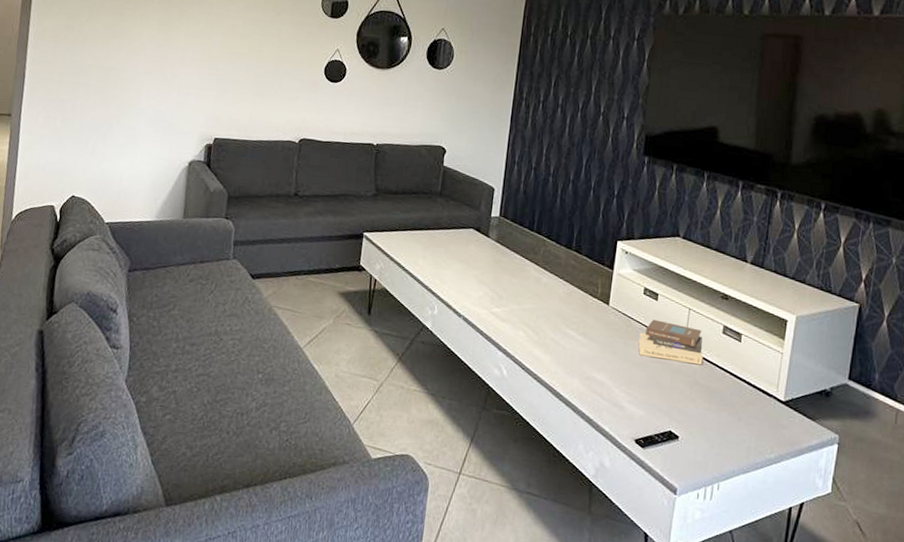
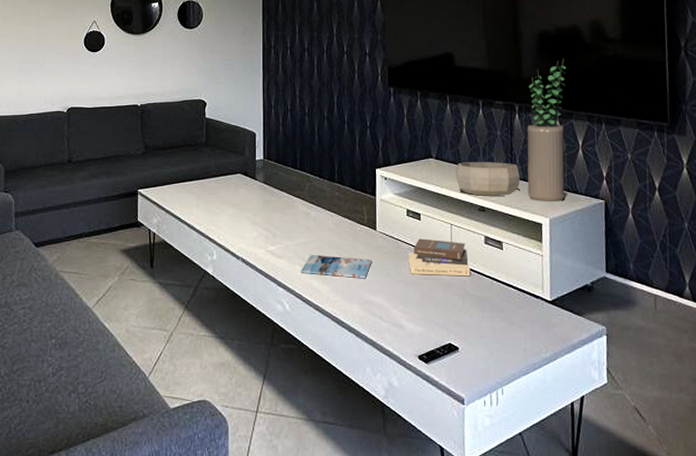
magazine: none [524,321,600,354] -> present [301,254,372,279]
decorative bowl: none [702,245,772,286] -> present [456,162,520,196]
vase: none [777,147,840,300] -> present [527,58,566,202]

